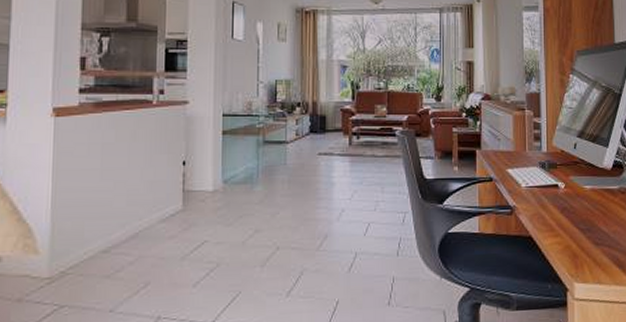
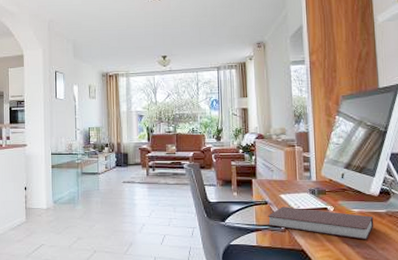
notebook: none [491,184,606,222] -> present [267,207,374,240]

